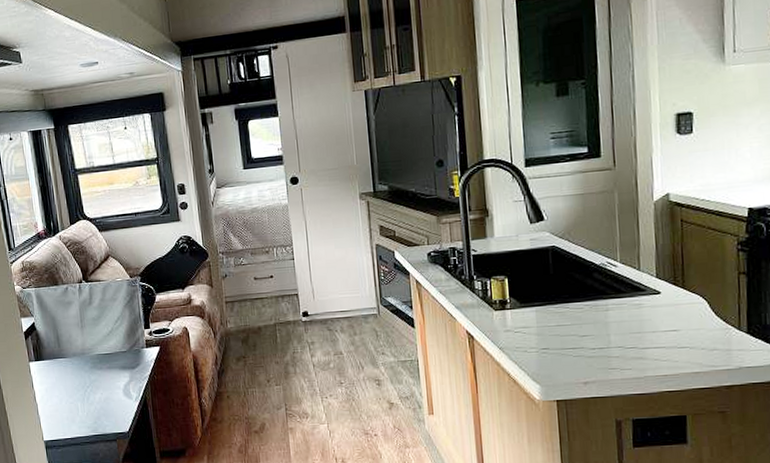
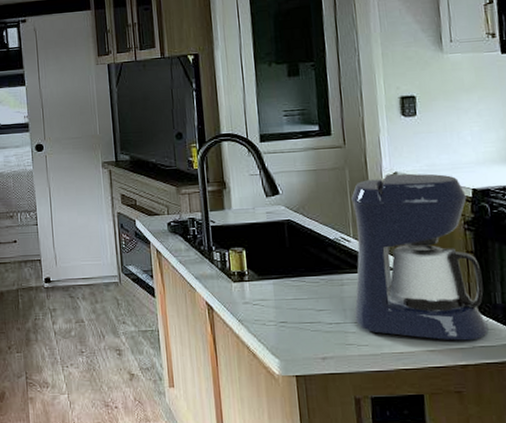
coffee maker: none [618,194,757,362] -> present [351,173,488,341]

